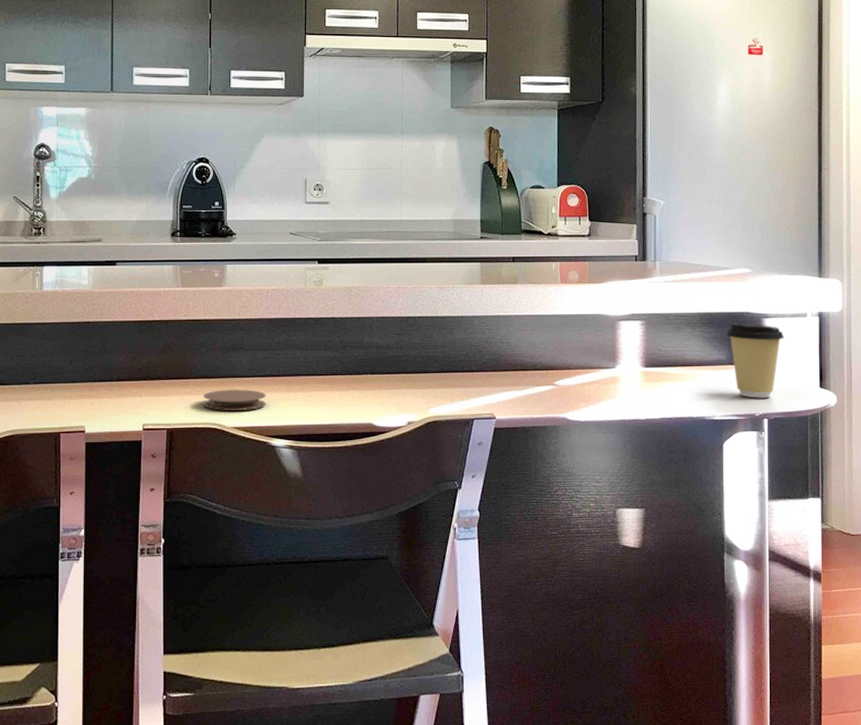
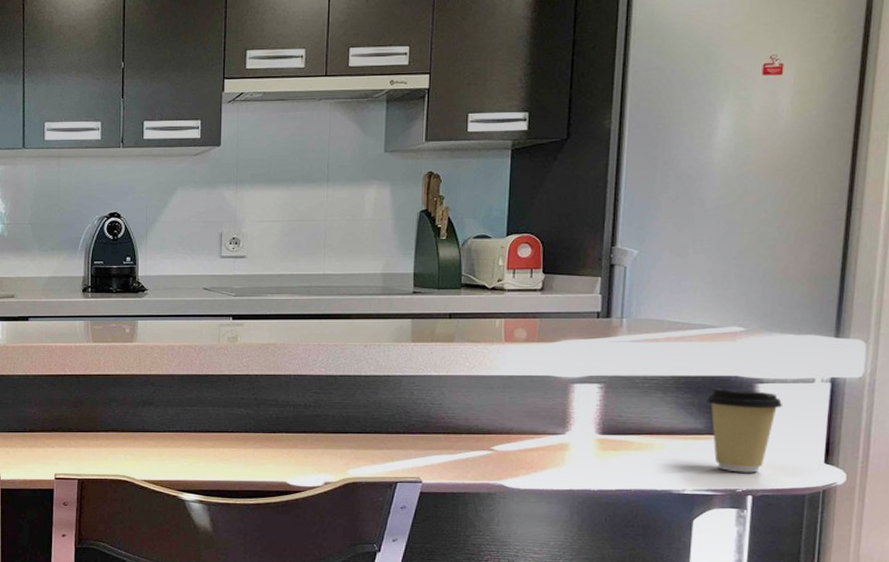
coaster: present [203,389,267,411] -> none [113,443,177,464]

